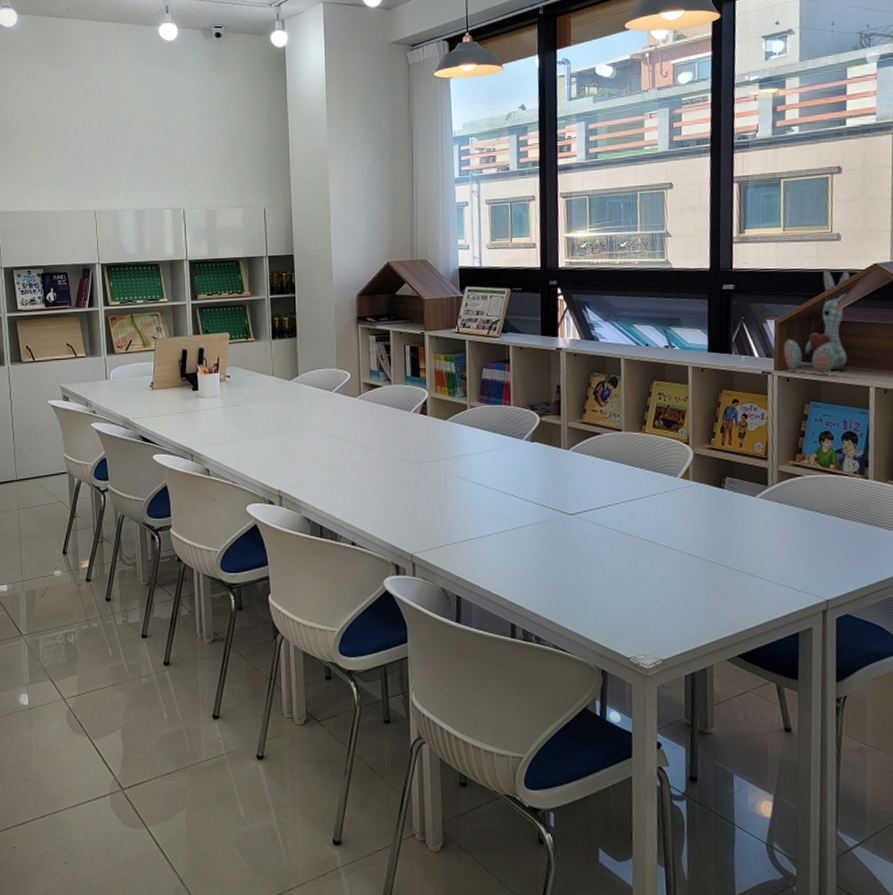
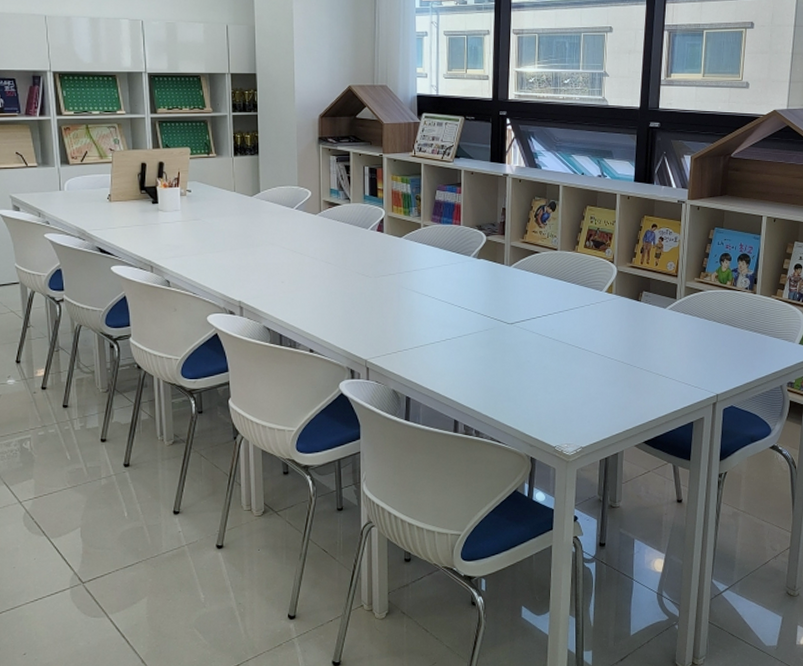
stuffed toy: present [783,270,849,374] -> none [697,113,753,204]

